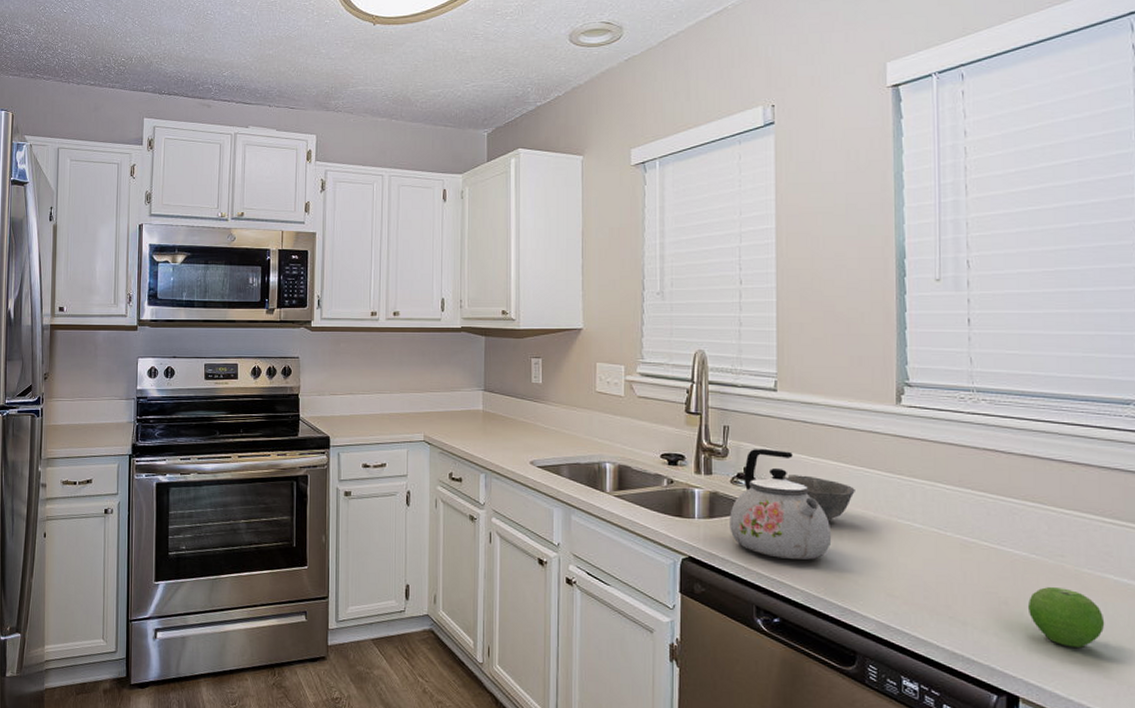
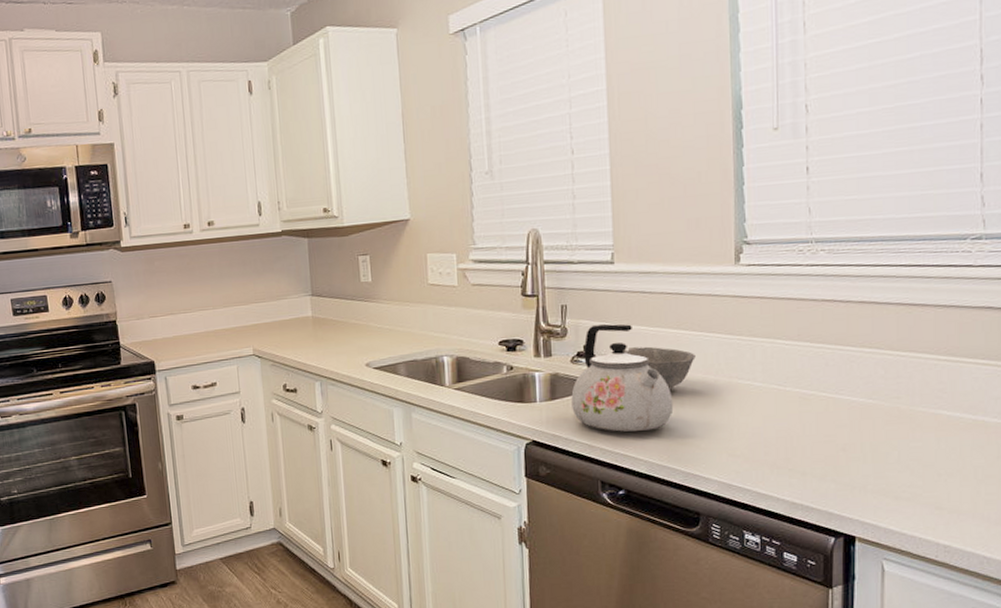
fruit: present [1027,587,1105,648] -> none [864,428,938,484]

